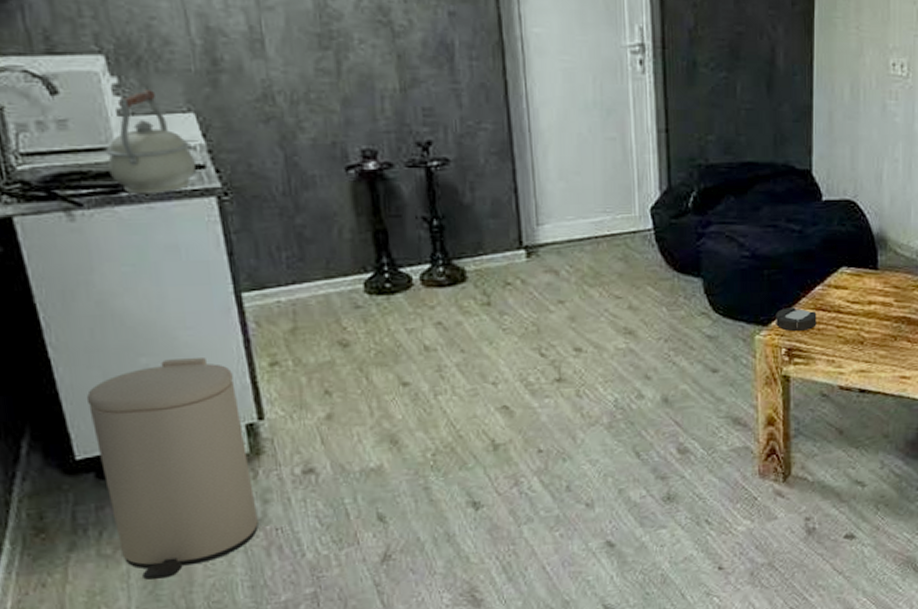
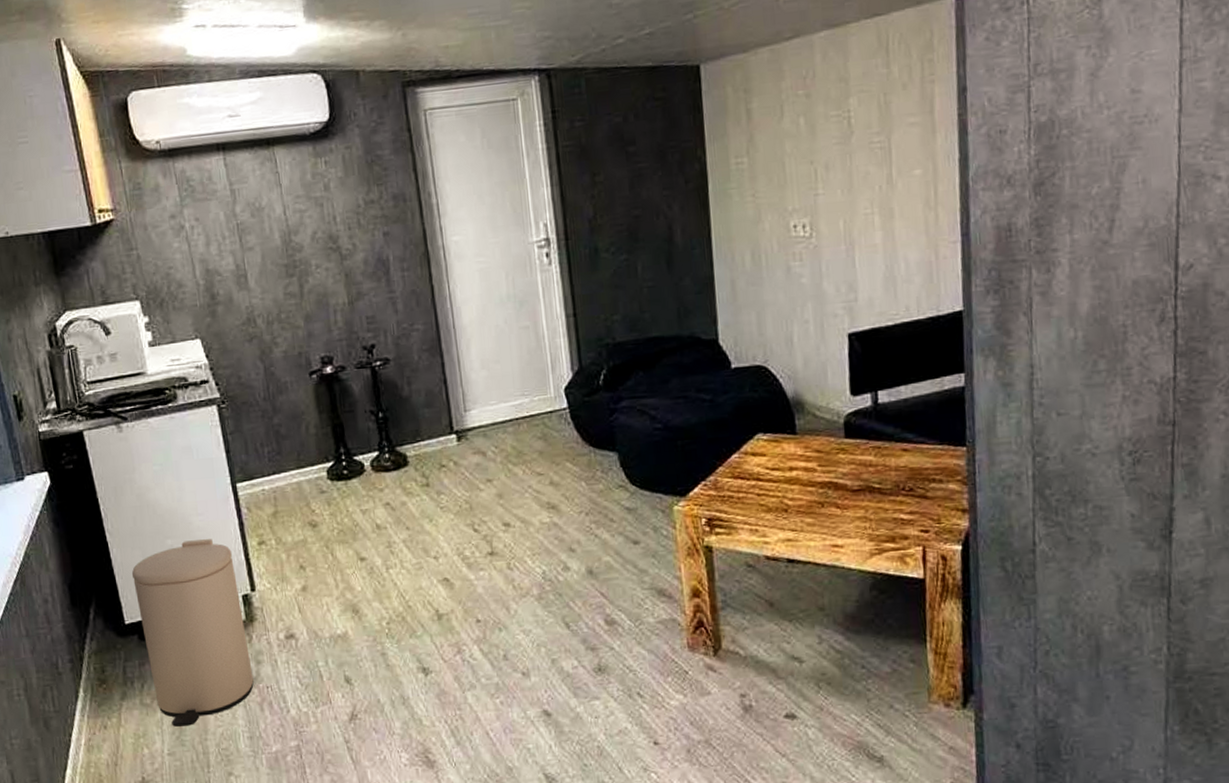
kettle: present [106,90,196,195] -> none [142,324,202,408]
ashtray: present [776,307,817,332] -> none [693,477,736,502]

